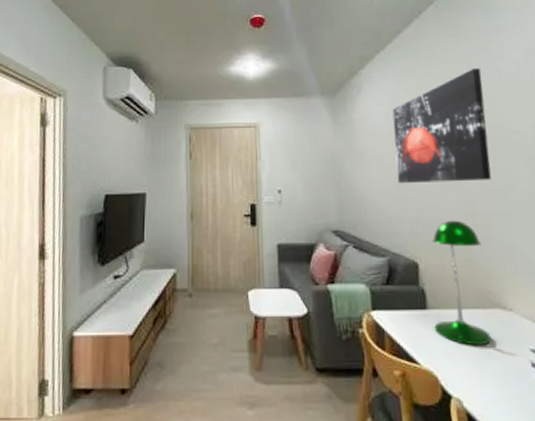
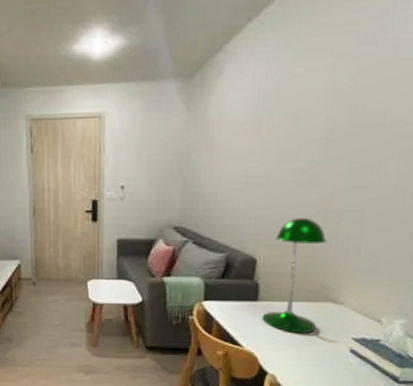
wall art: present [392,67,492,184] -> none [249,37,374,180]

